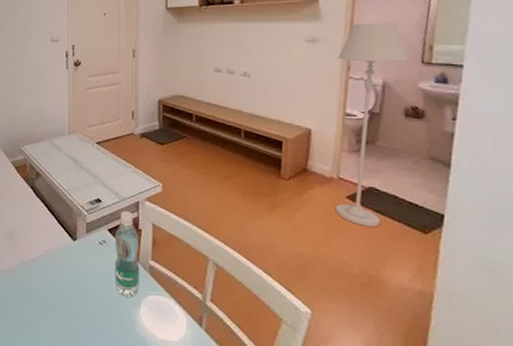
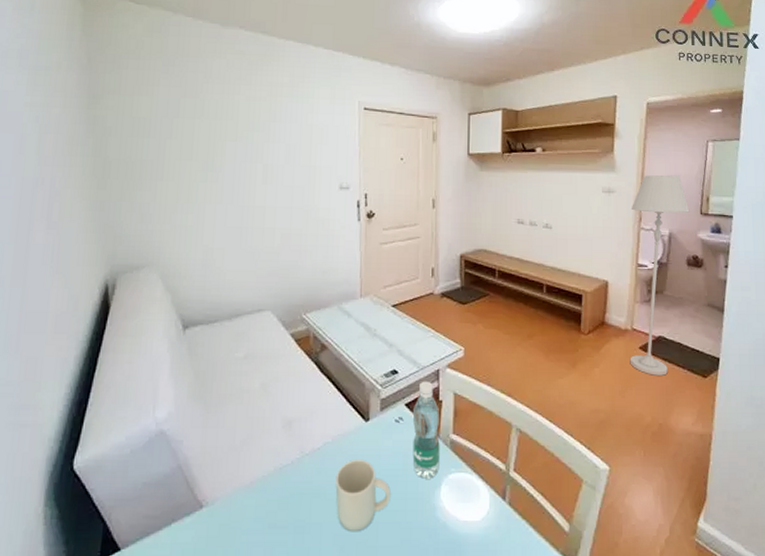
mug: none [48,271,95,333] -> present [335,459,391,532]

